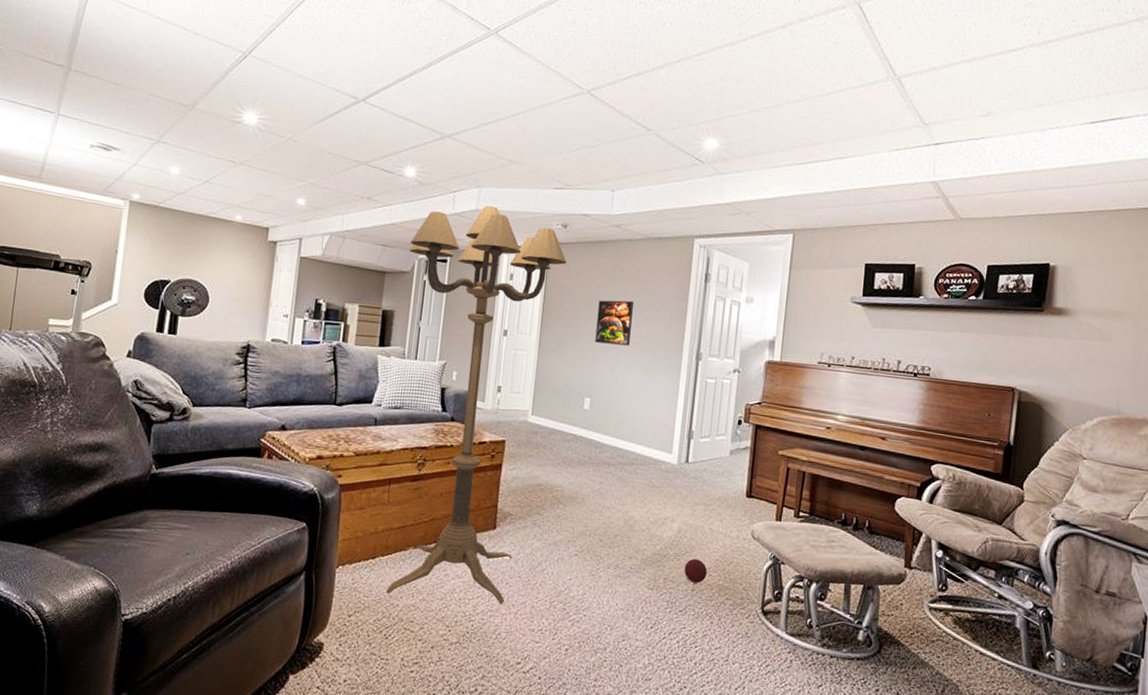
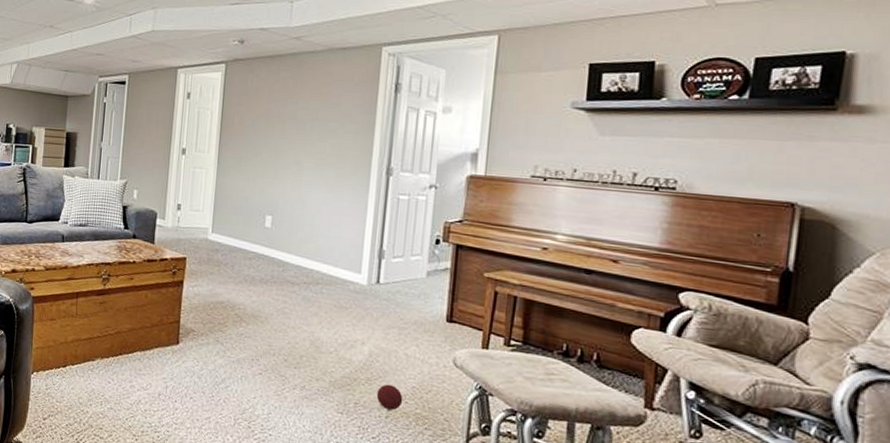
floor lamp: present [386,205,567,604] -> none [76,26,245,417]
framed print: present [595,300,634,346] -> none [275,115,316,162]

